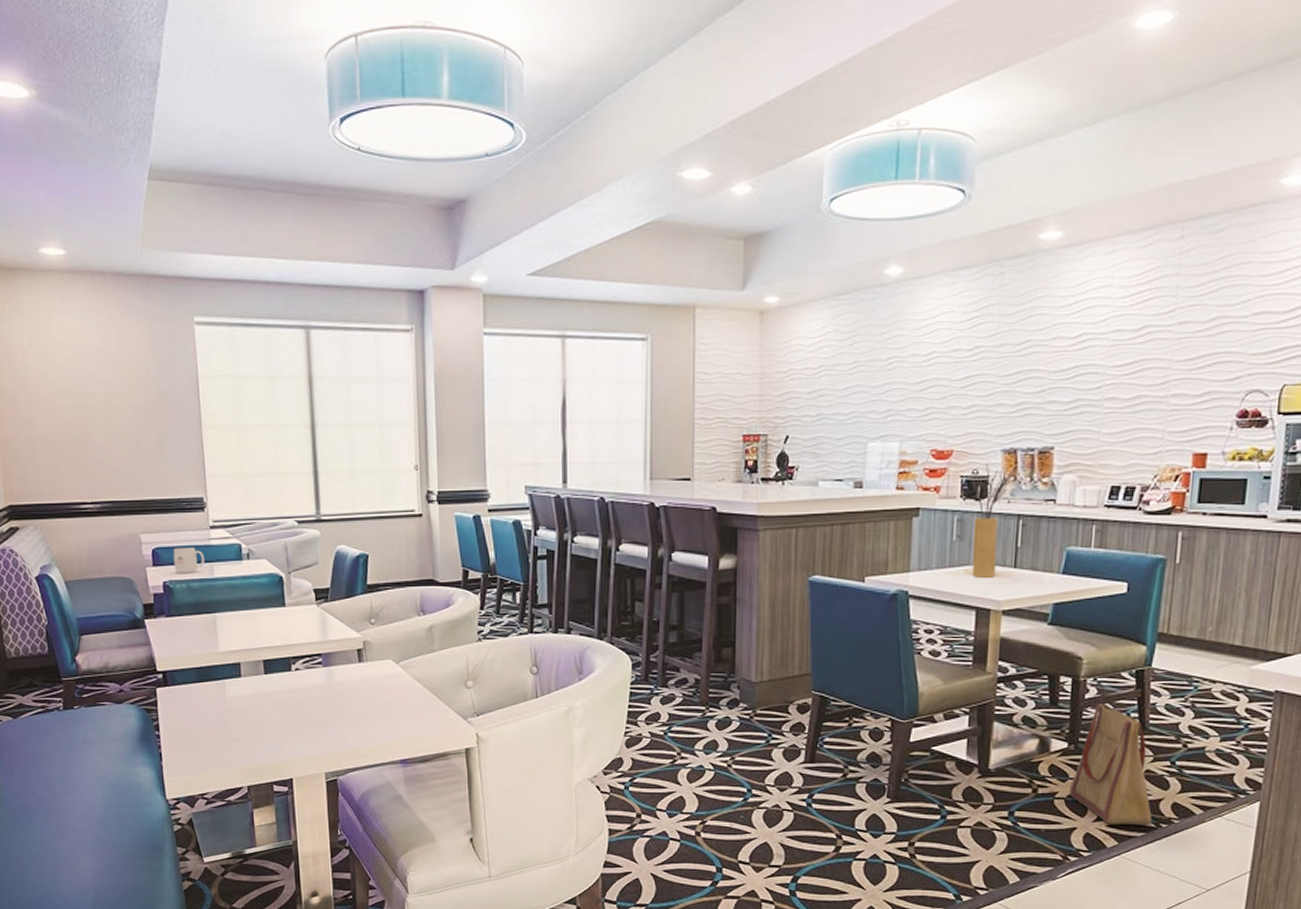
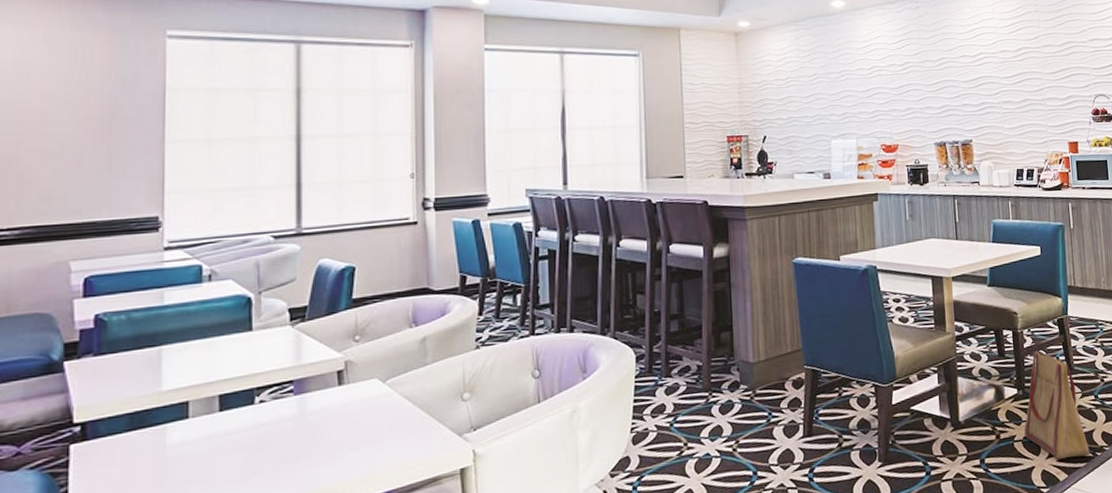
mug: present [173,547,205,573] -> none [112,272,154,303]
vase: present [971,464,1015,578] -> none [914,155,947,251]

